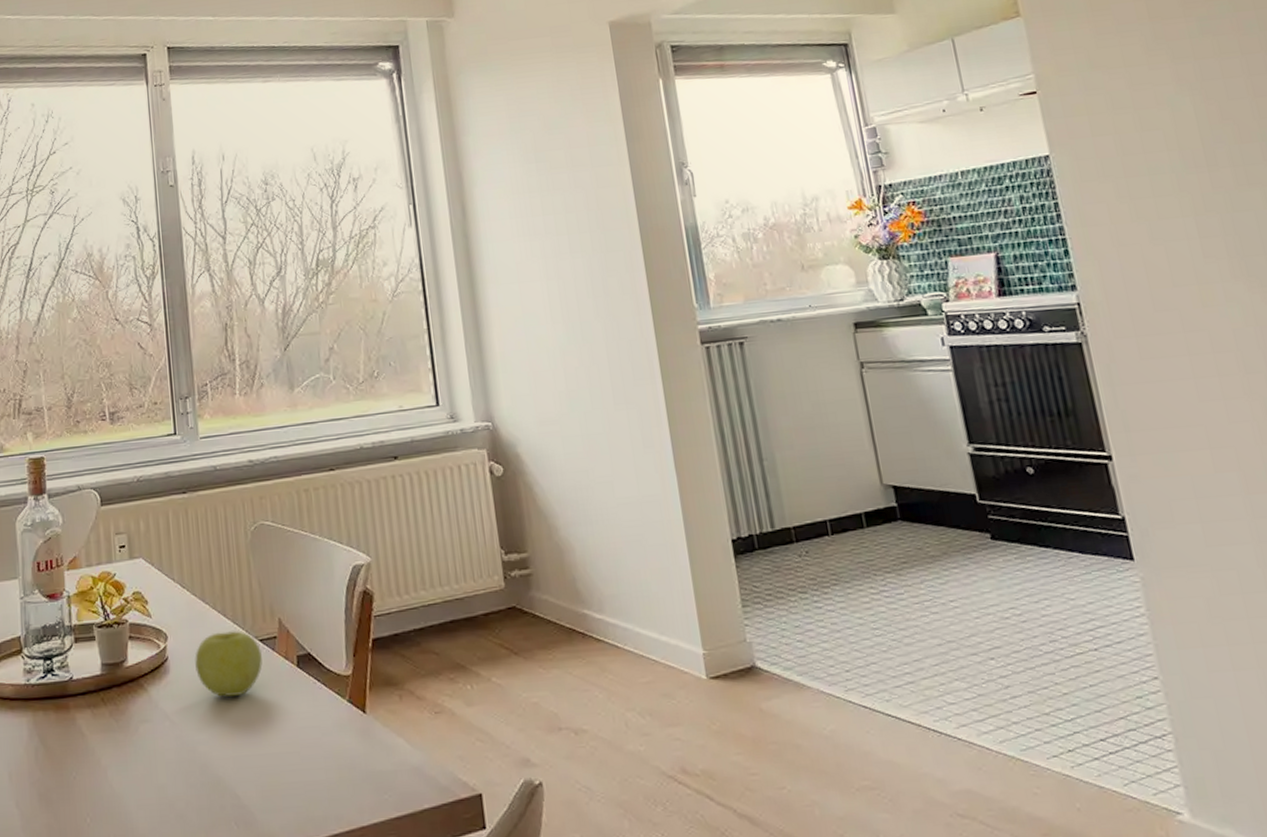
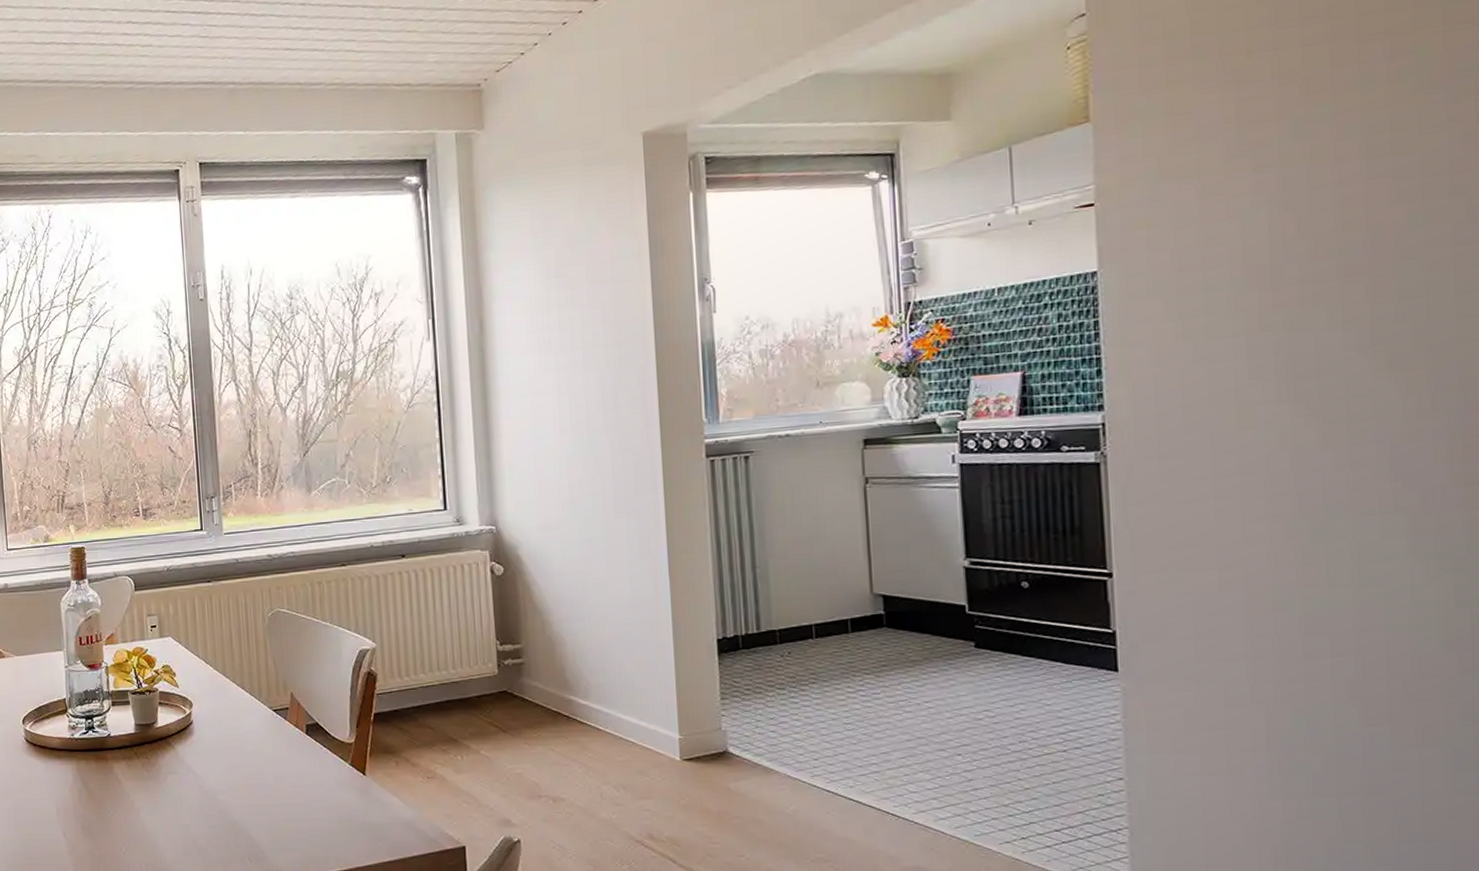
apple: present [194,631,262,697] -> none [216,702,275,756]

